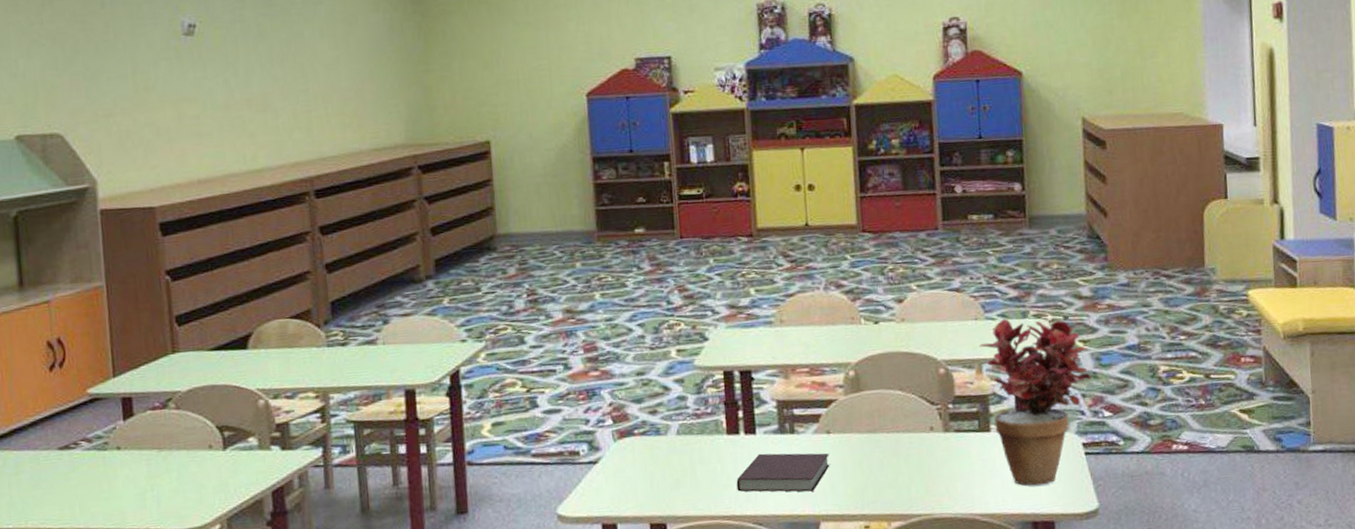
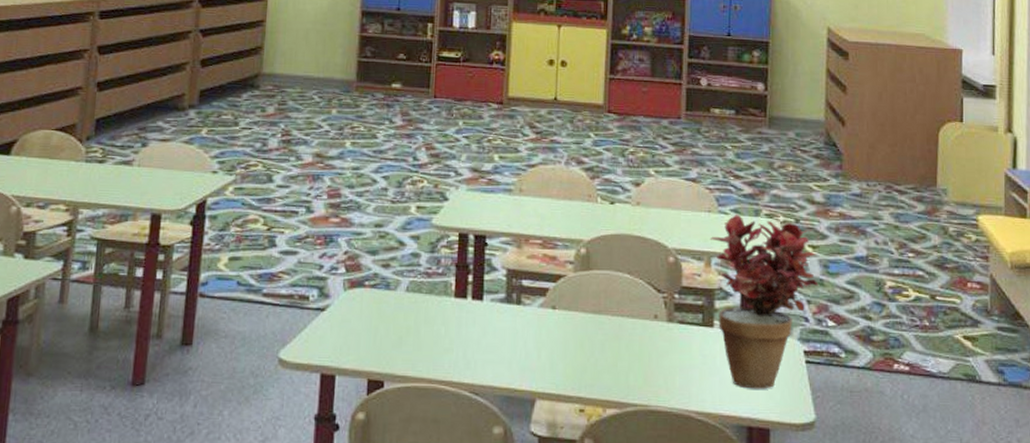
notebook: present [736,453,830,492] -> none [457,321,552,366]

